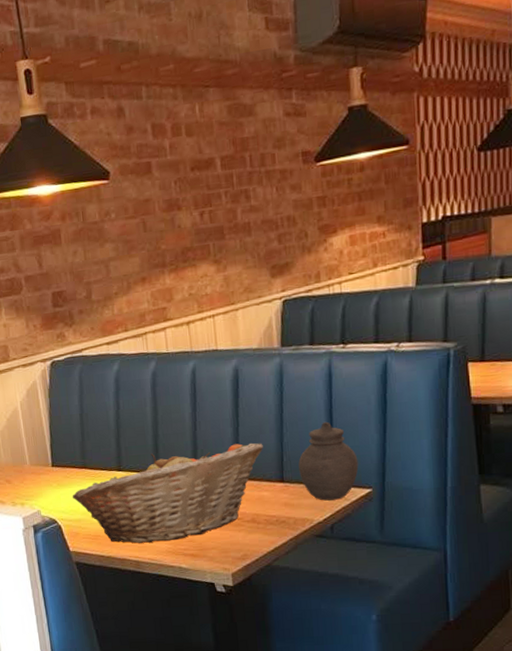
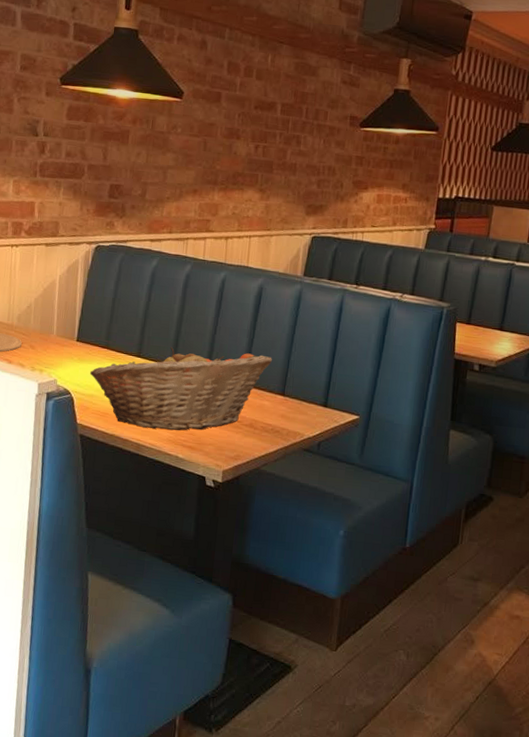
jar: present [298,421,359,501] -> none [299,349,352,421]

